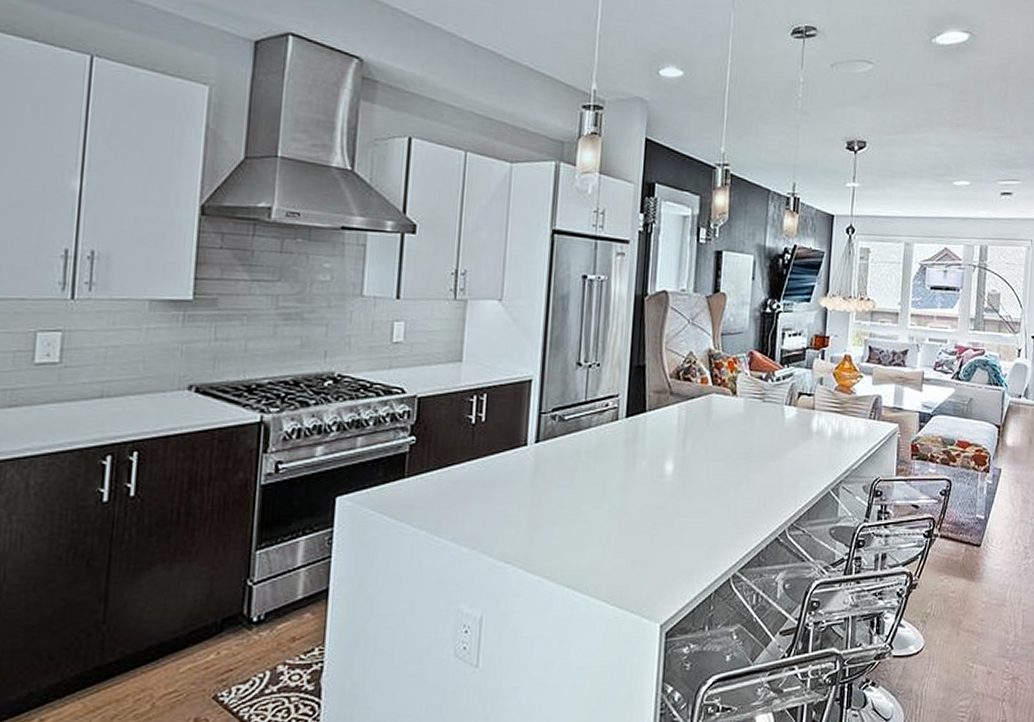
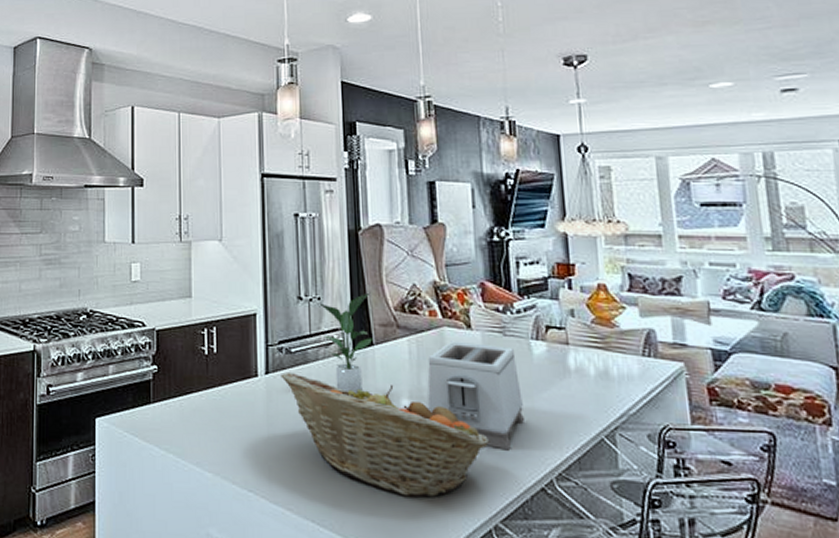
fruit basket: none [551,439,739,555] -> present [281,371,490,498]
potted plant: none [598,359,649,460] -> present [319,292,373,394]
toaster: none [688,407,771,507] -> present [427,341,526,451]

